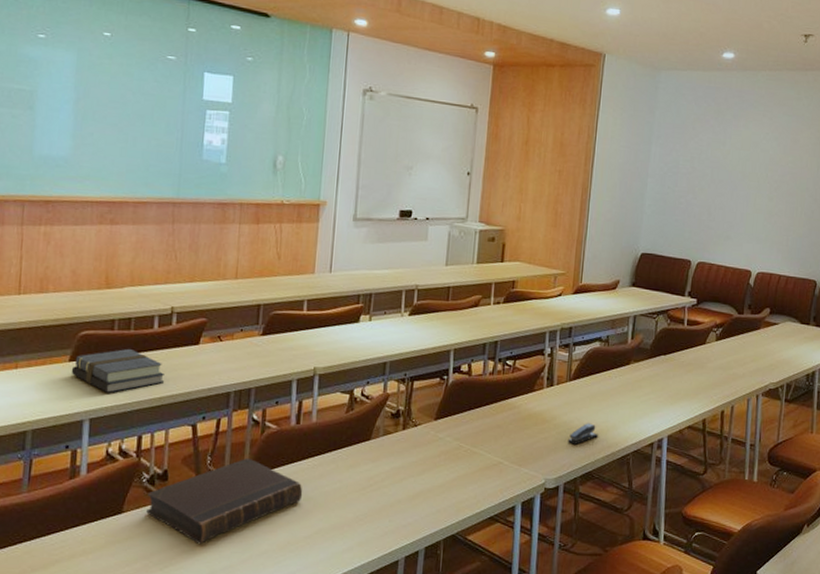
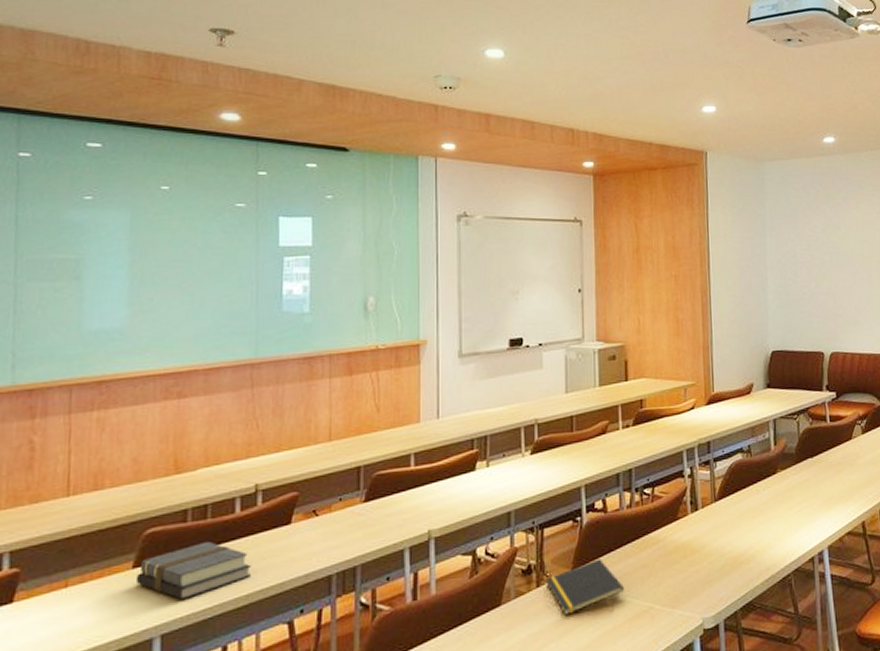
notepad: none [411,414,479,457] -> present [546,559,624,615]
stapler: present [568,423,599,445] -> none [722,545,755,573]

